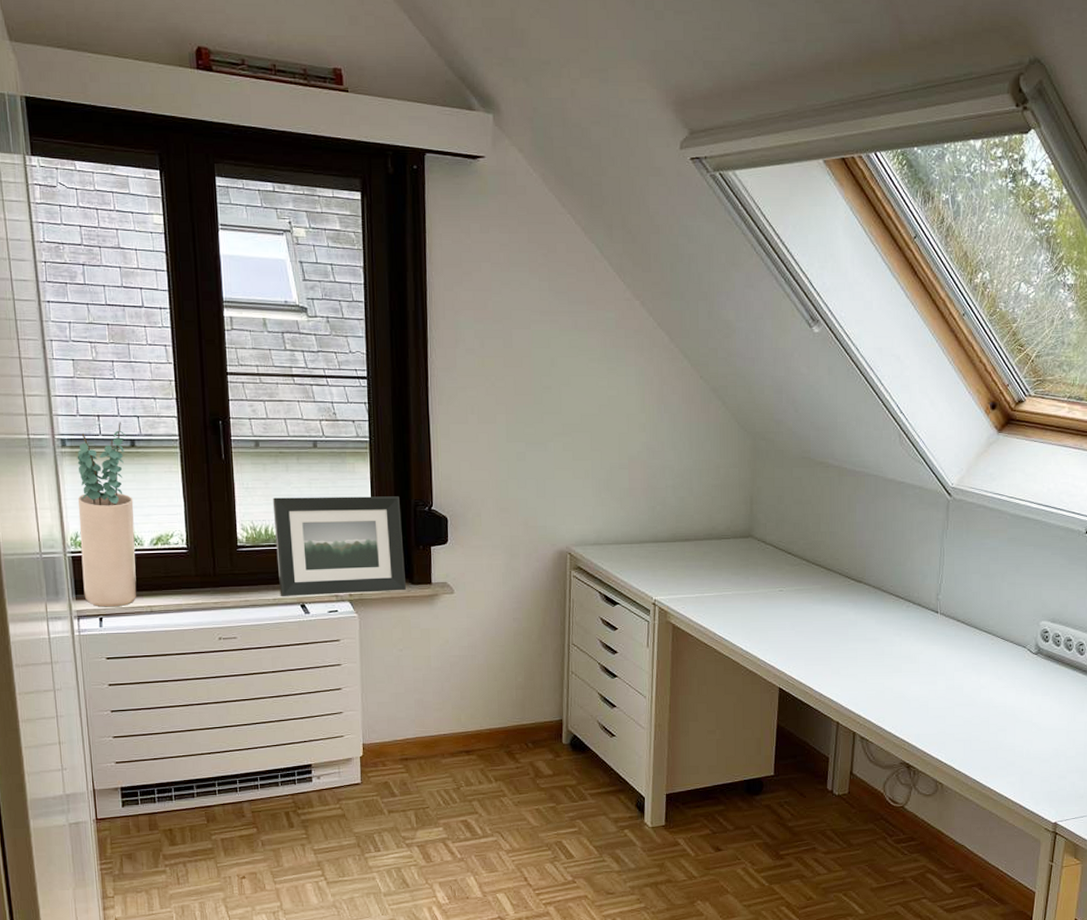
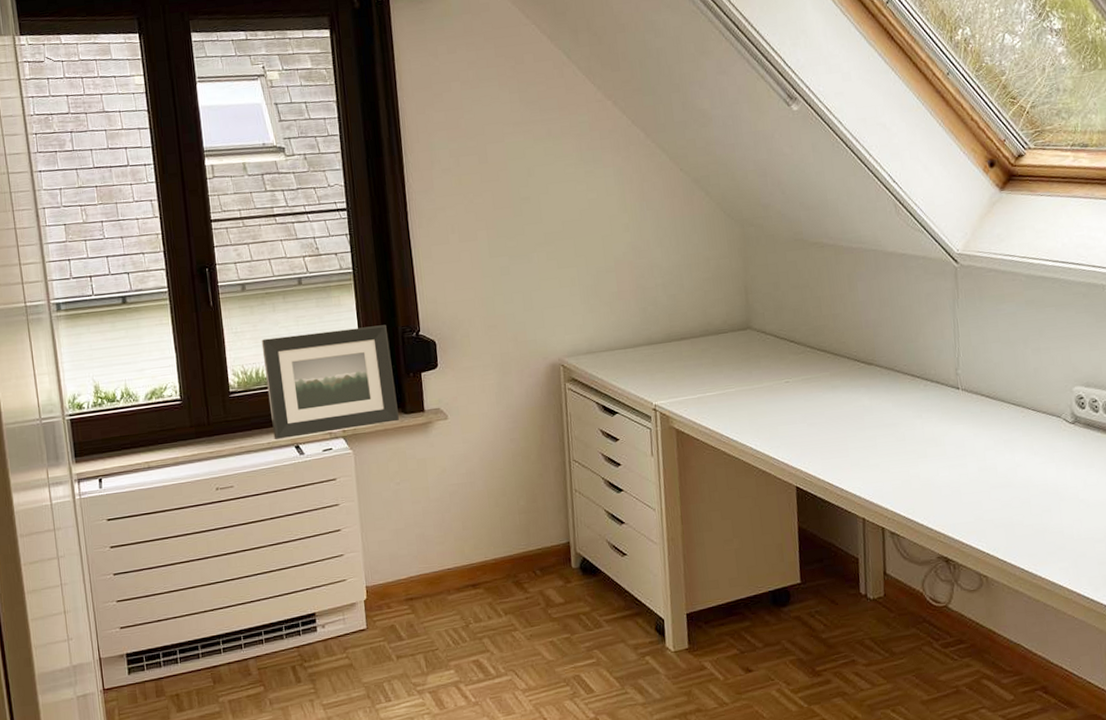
vase: present [77,422,137,607] -> none [72,280,134,468]

